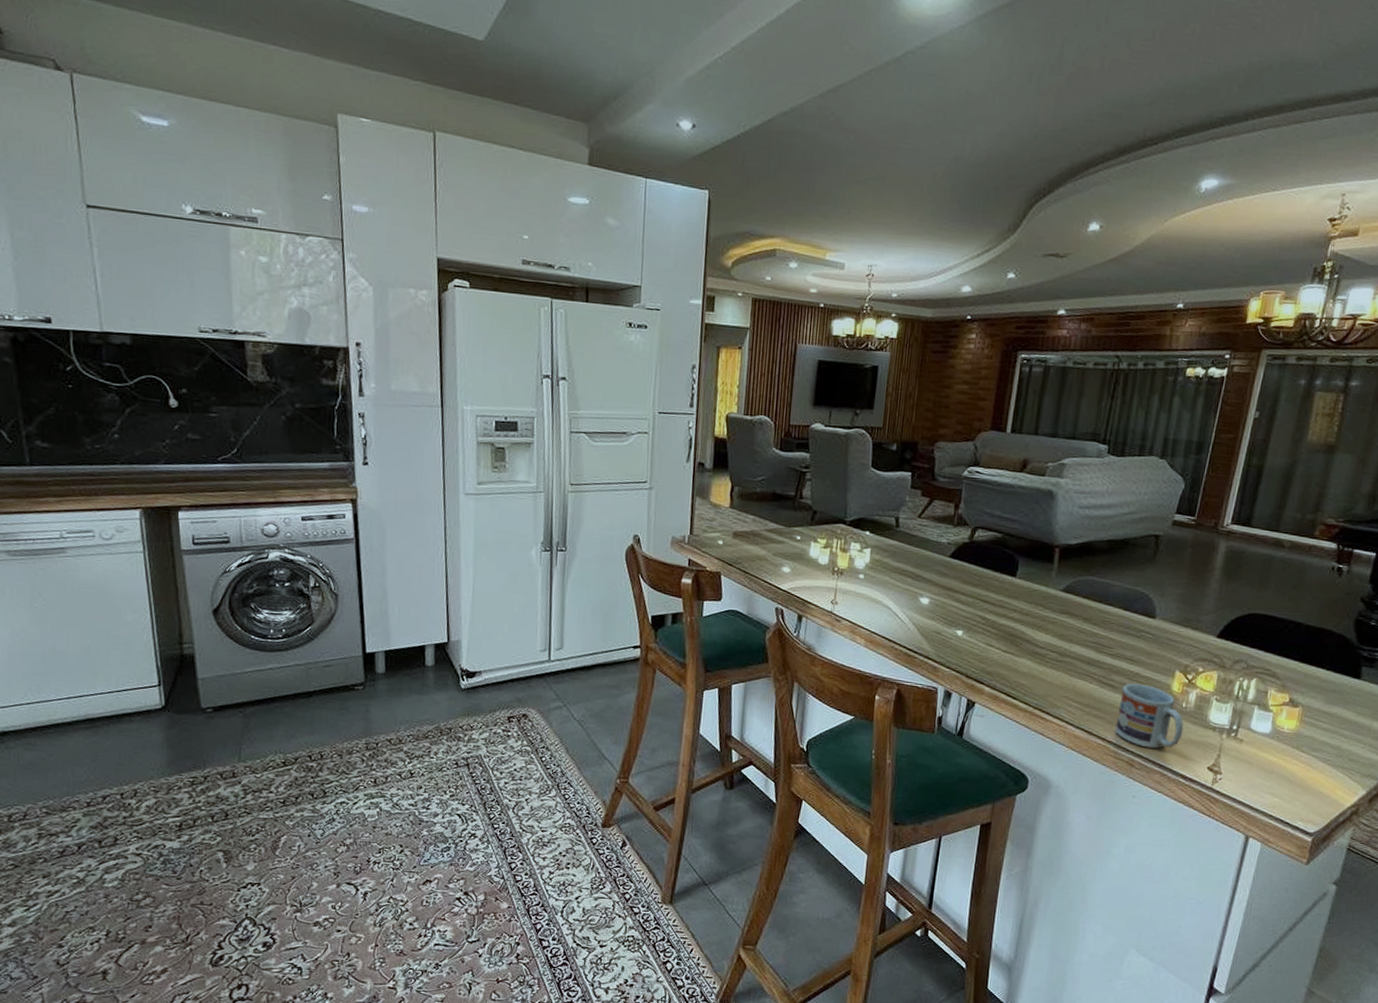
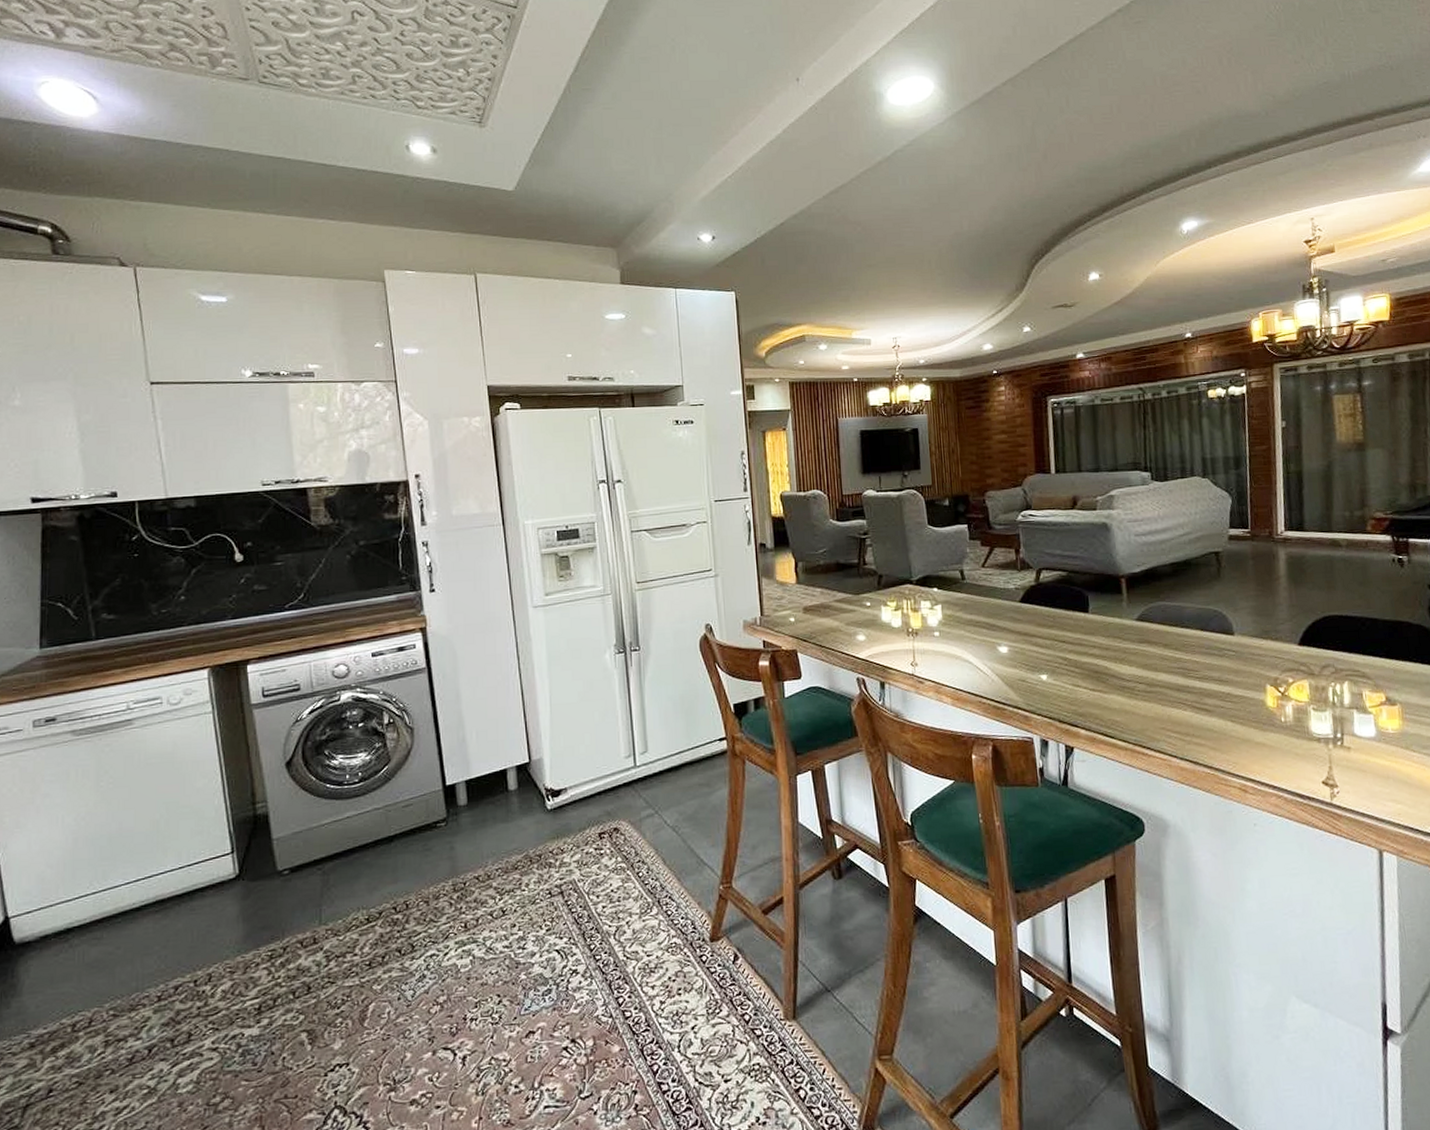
cup: present [1115,683,1184,749] -> none [1218,703,1289,770]

